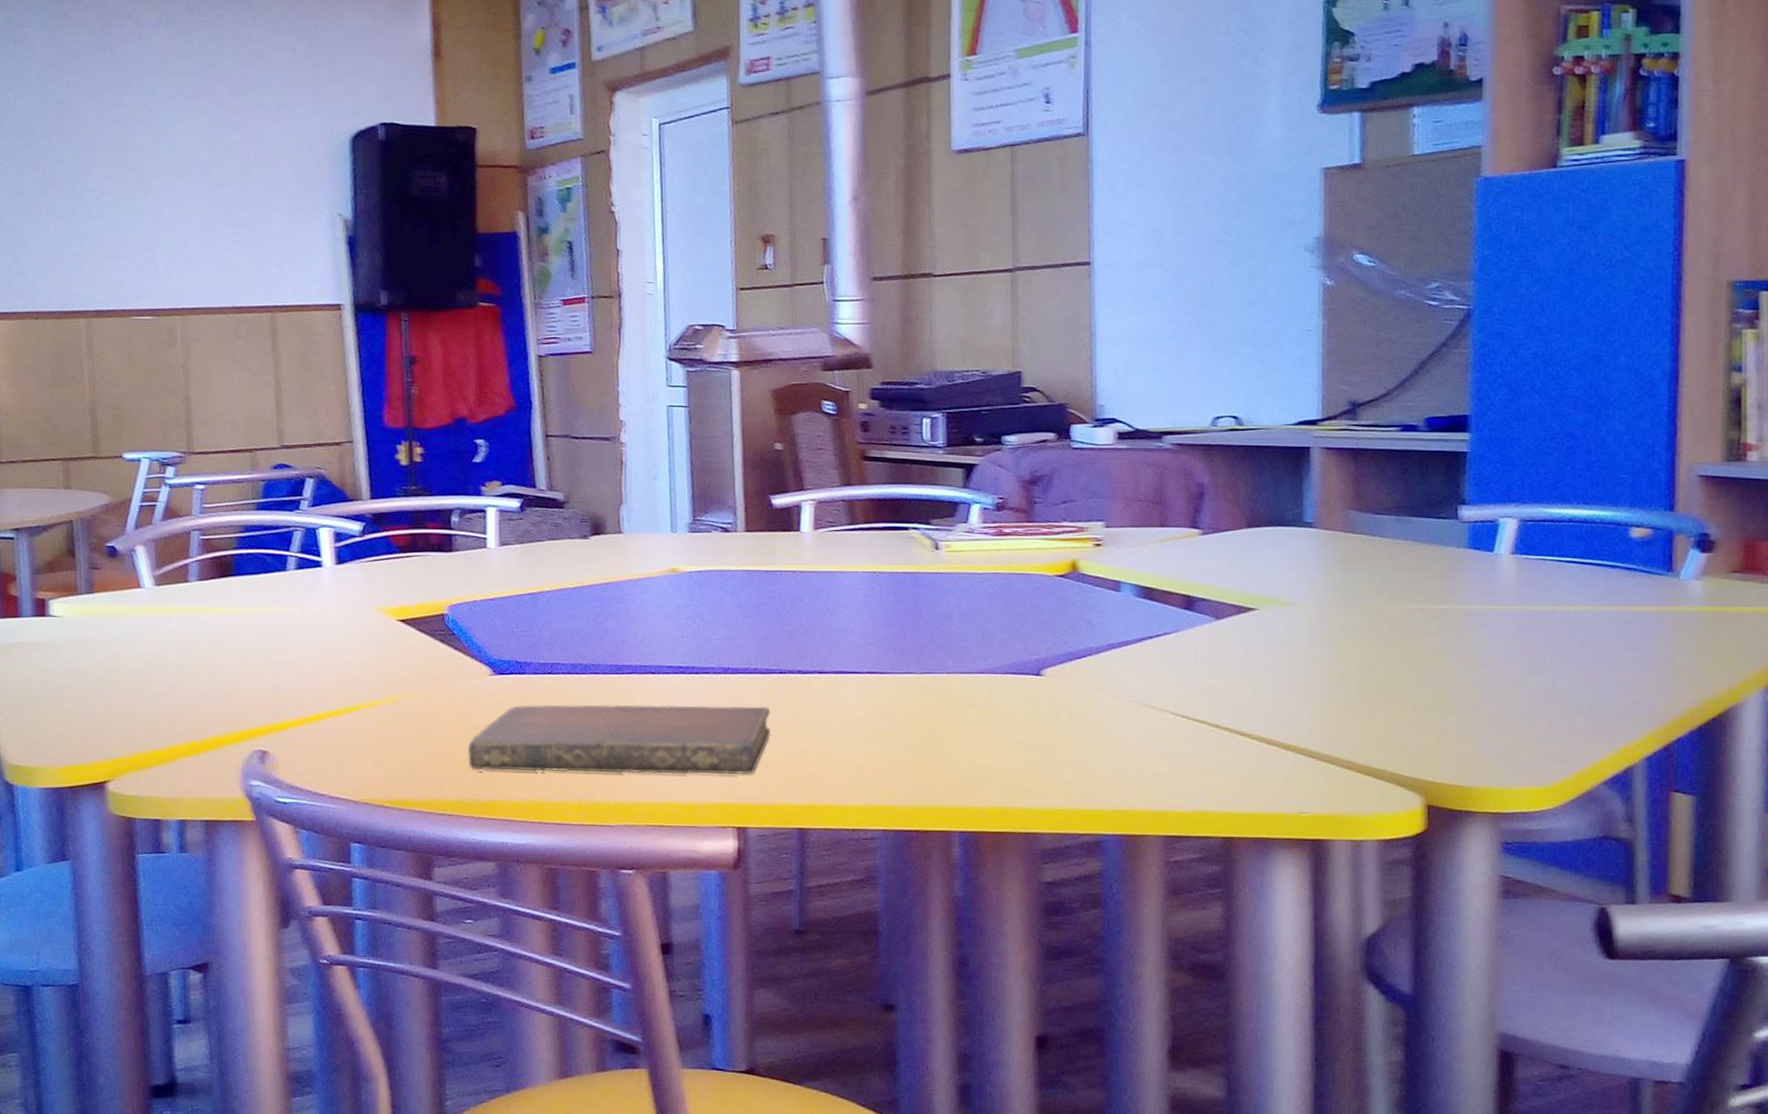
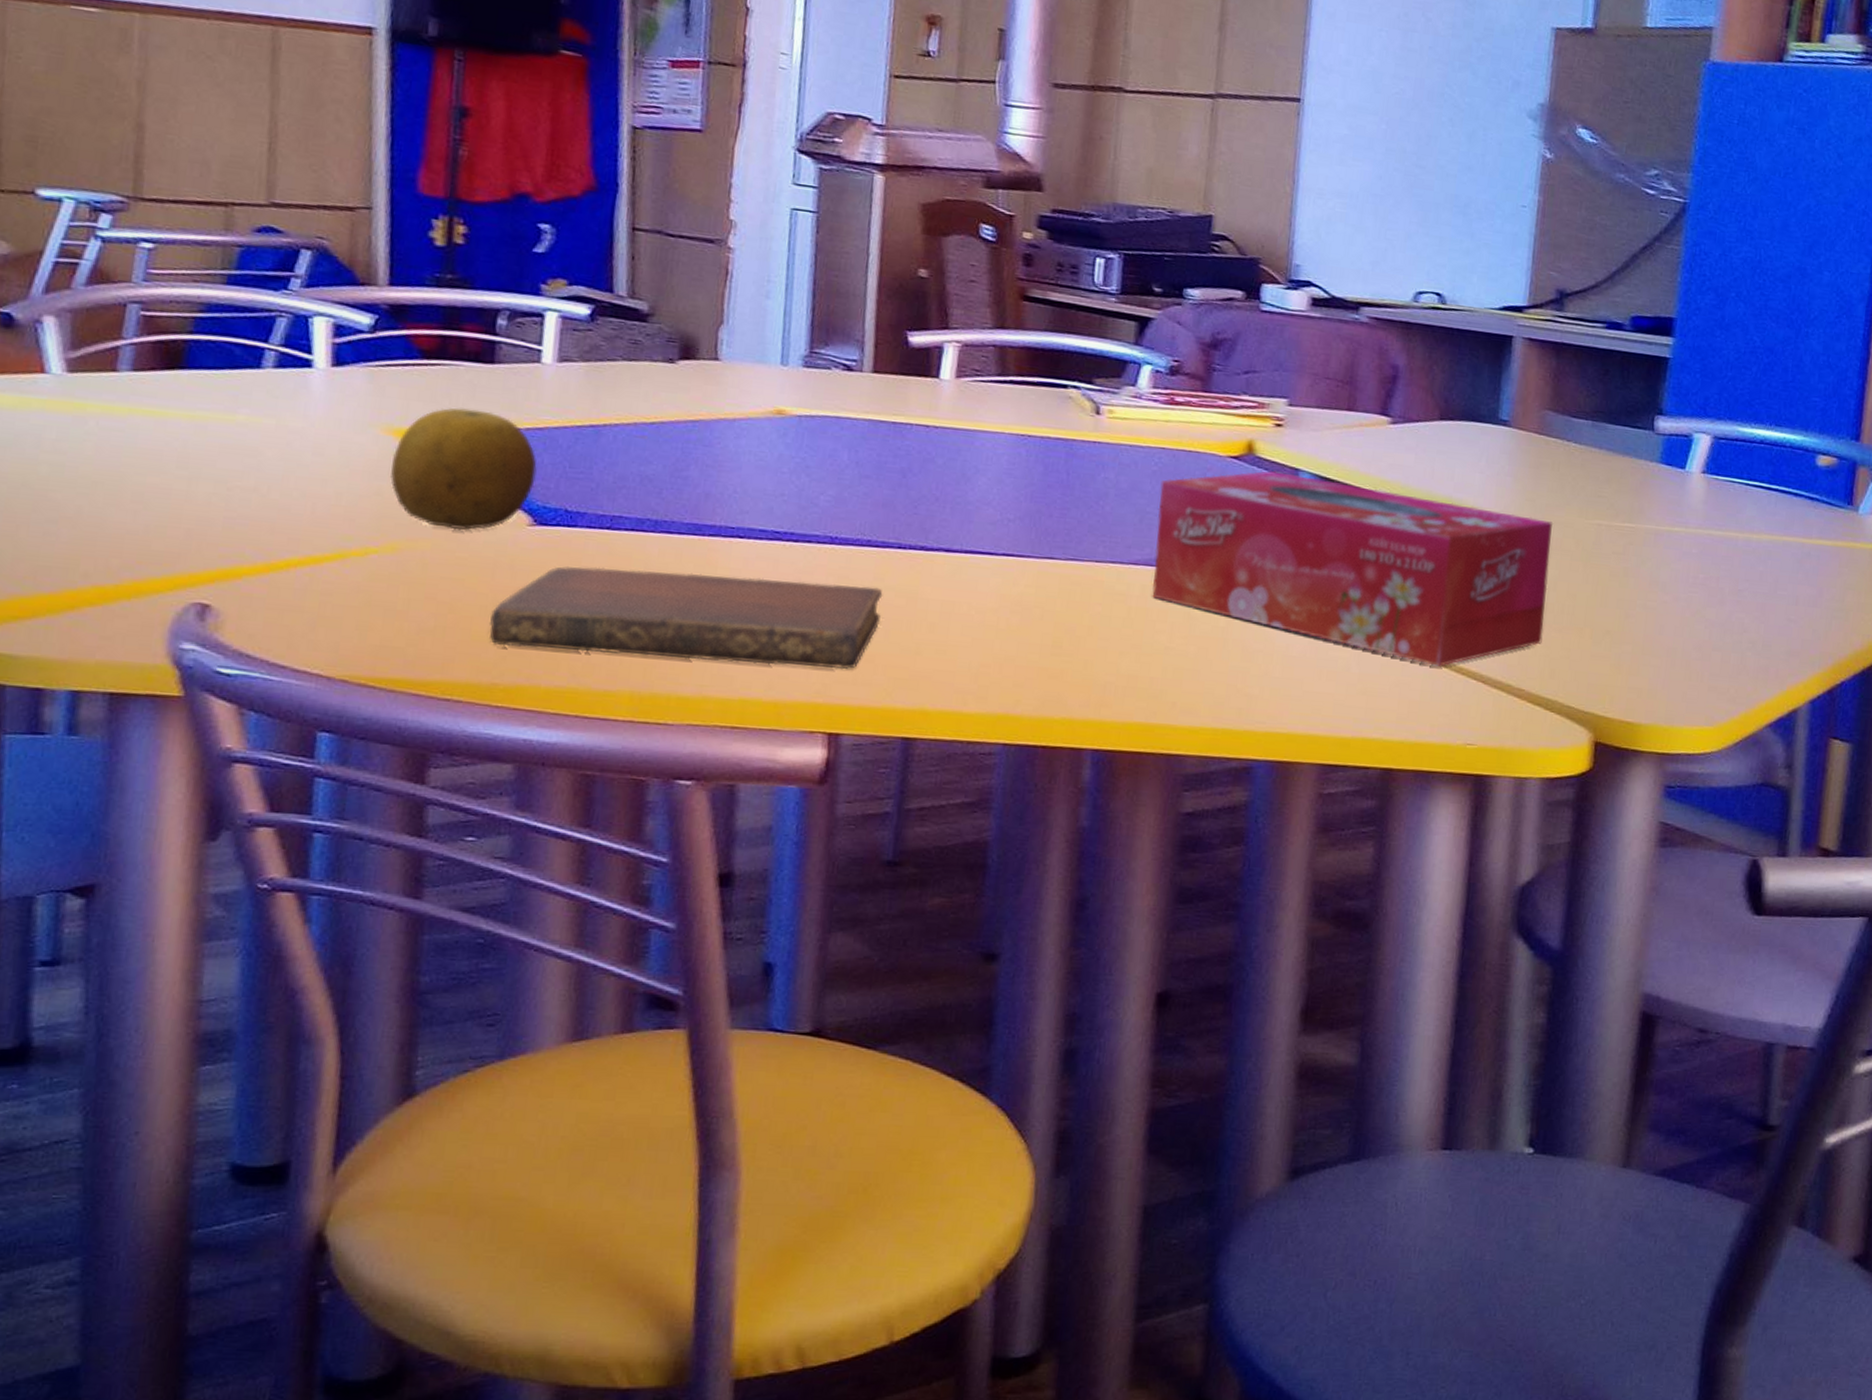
fruit: none [385,588,491,683] -> present [390,407,537,531]
tissue box: none [997,584,1367,745] -> present [1152,470,1554,666]

